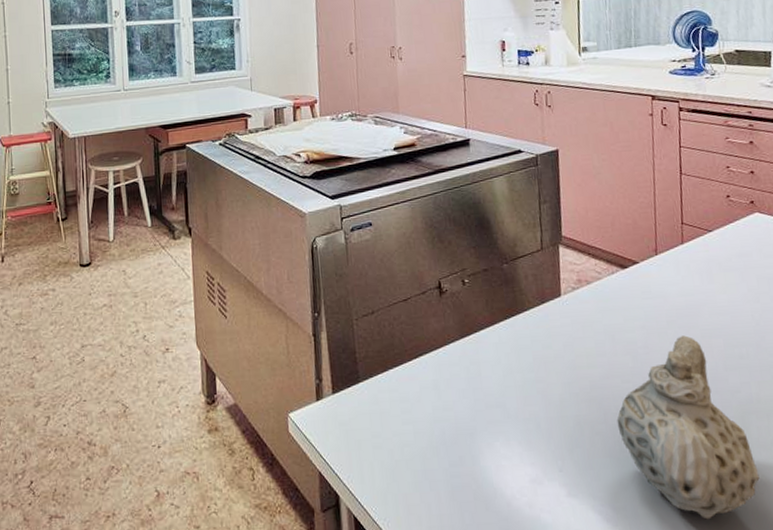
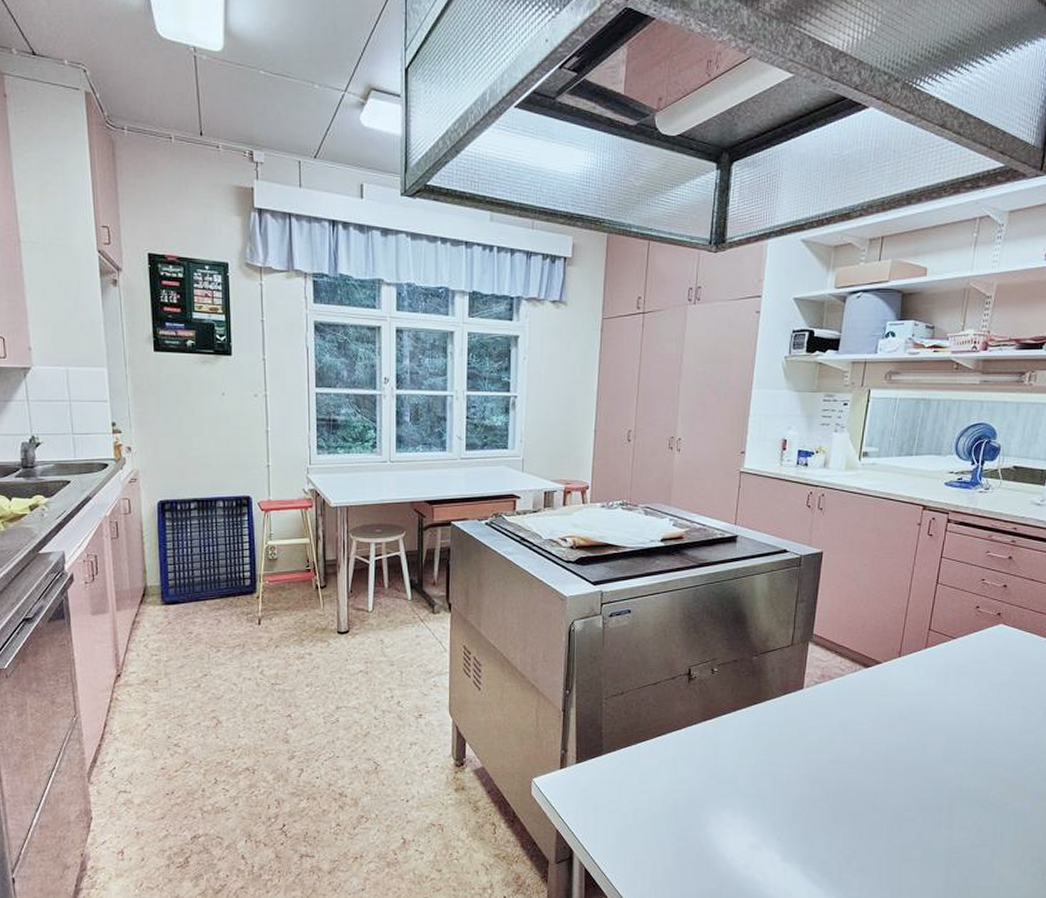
teapot: present [616,335,760,520] -> none [836,730,955,886]

